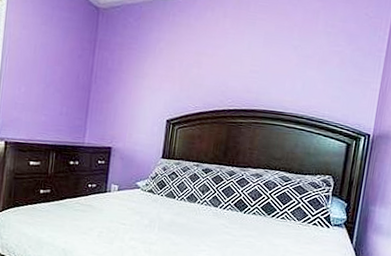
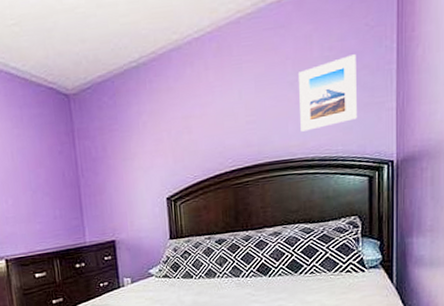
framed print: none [296,36,354,92] -> present [299,54,357,132]

